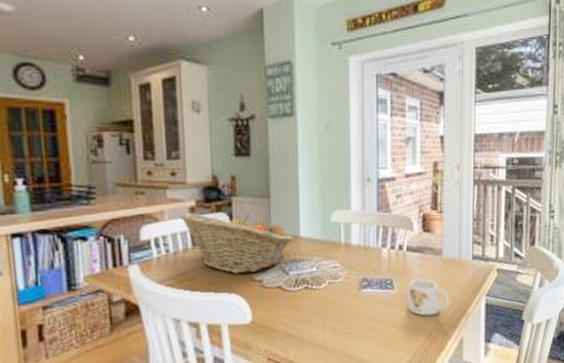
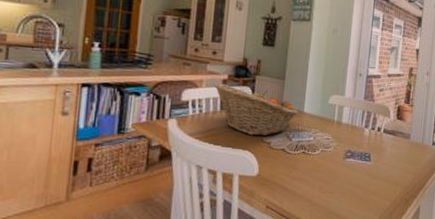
mug: present [406,279,449,316] -> none [379,155,412,186]

